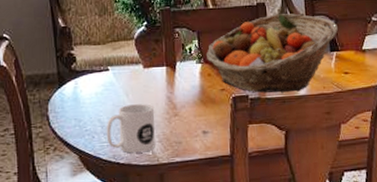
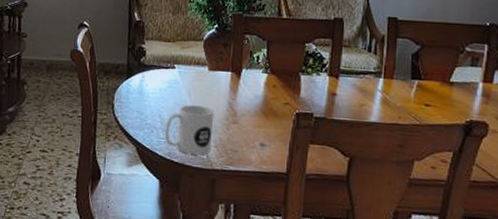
fruit basket: present [205,13,338,93] -> none [273,31,423,118]

